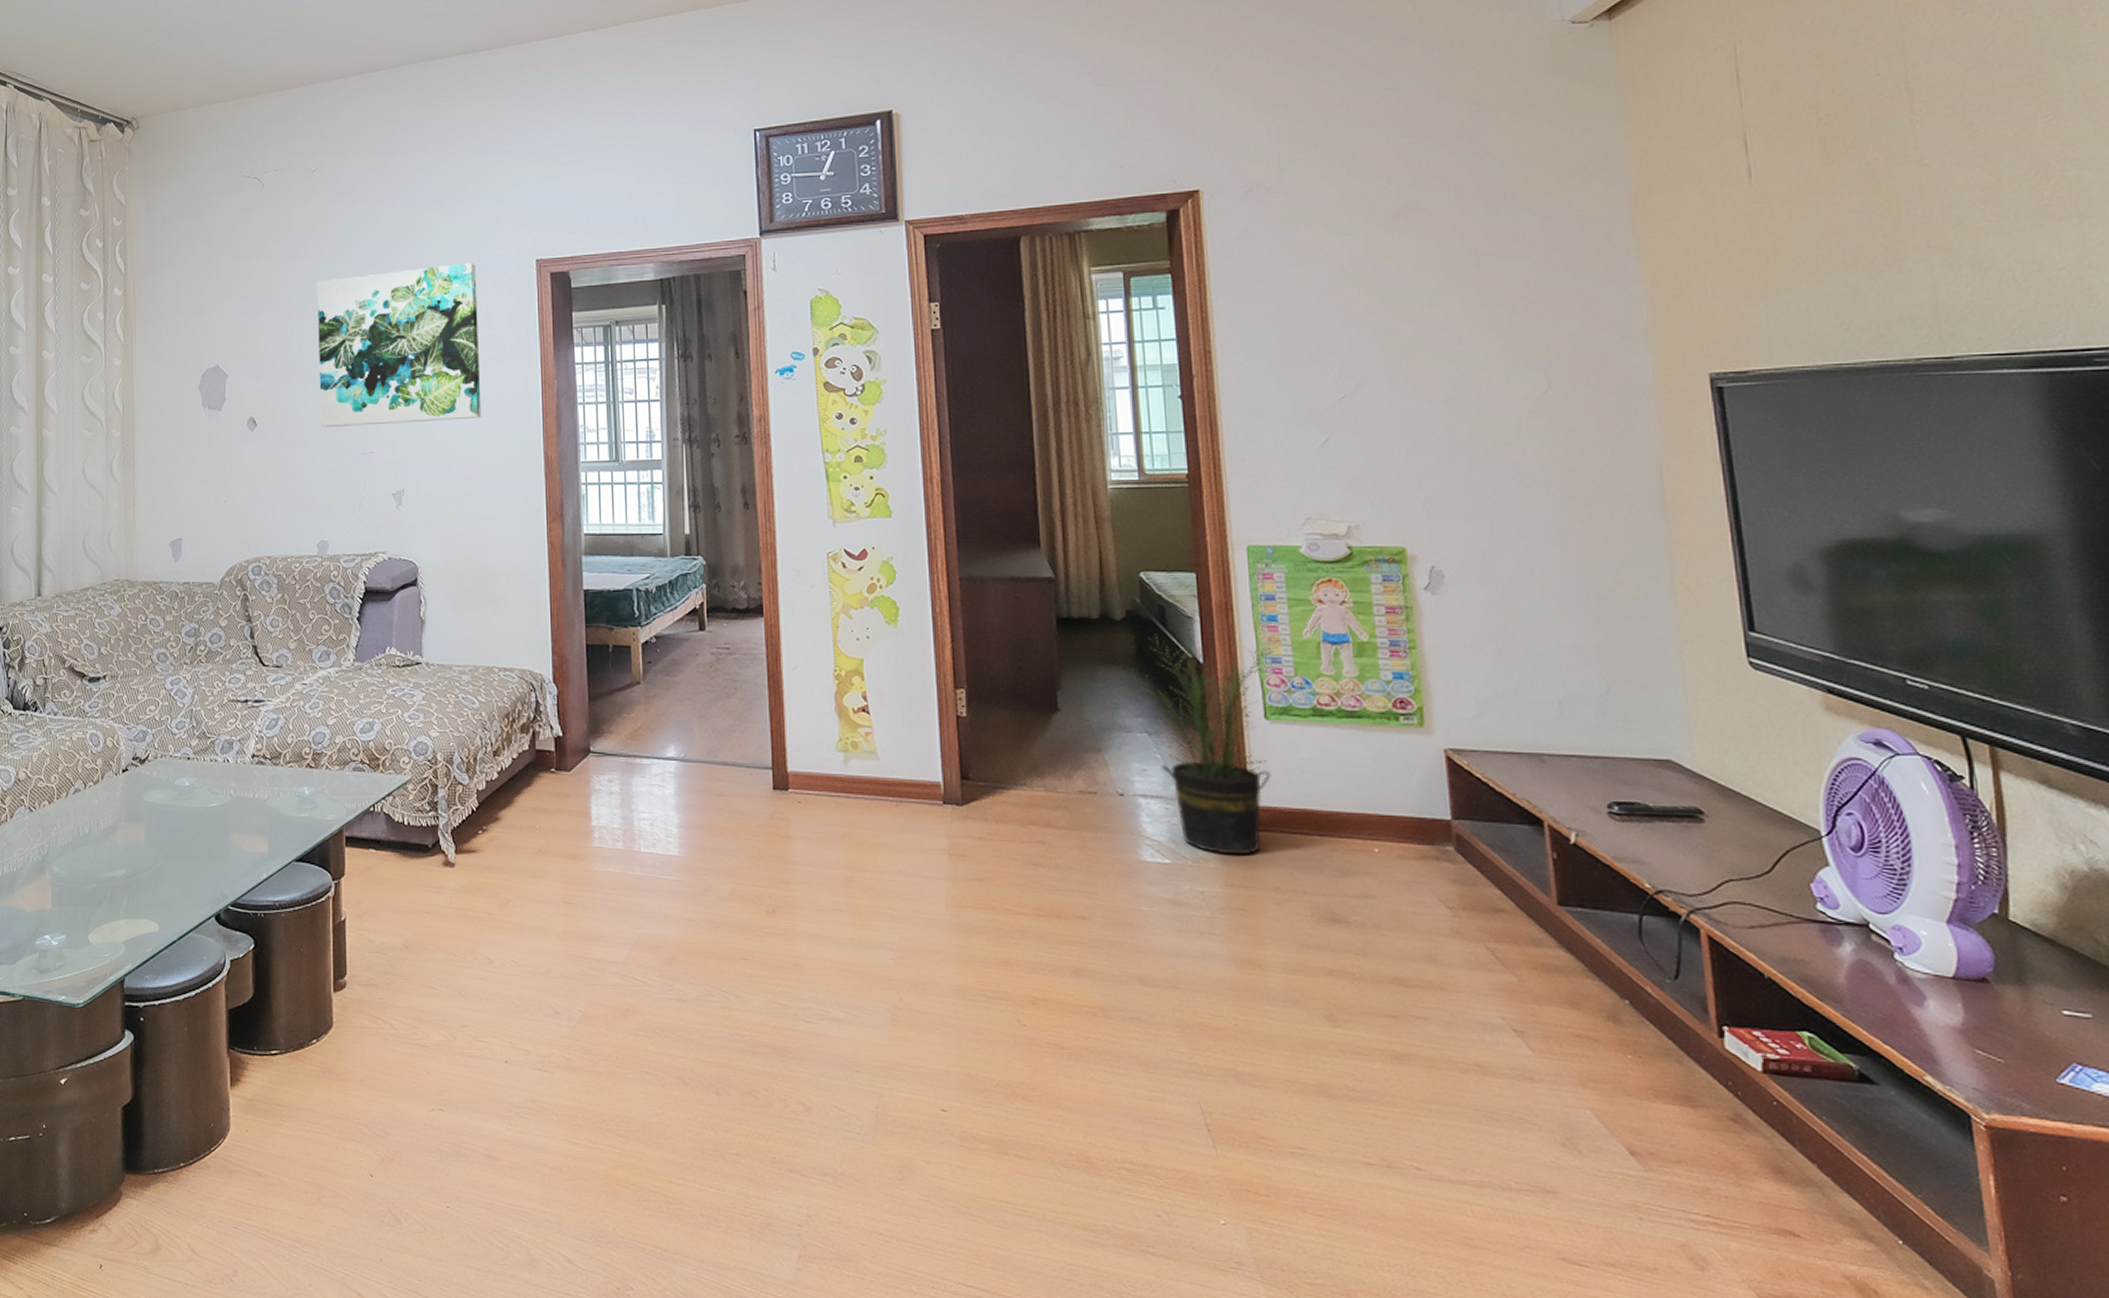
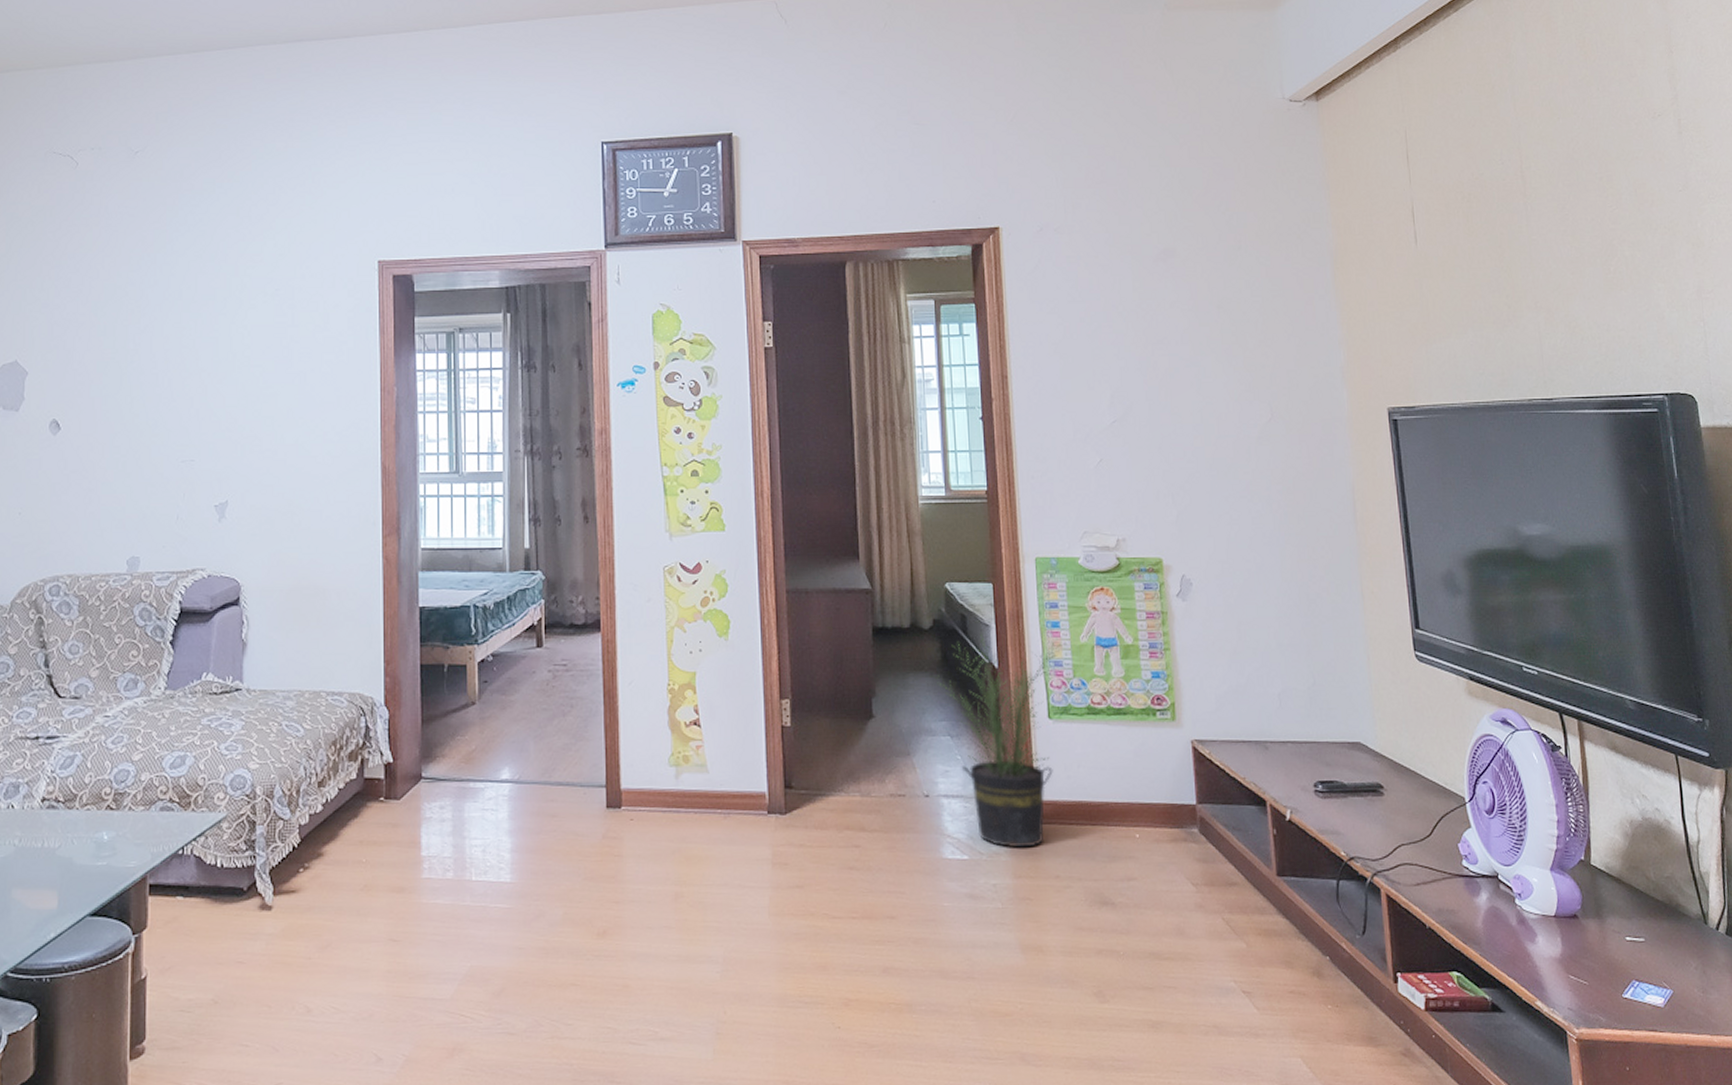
wall art: present [316,263,482,428] -> none [135,261,316,433]

